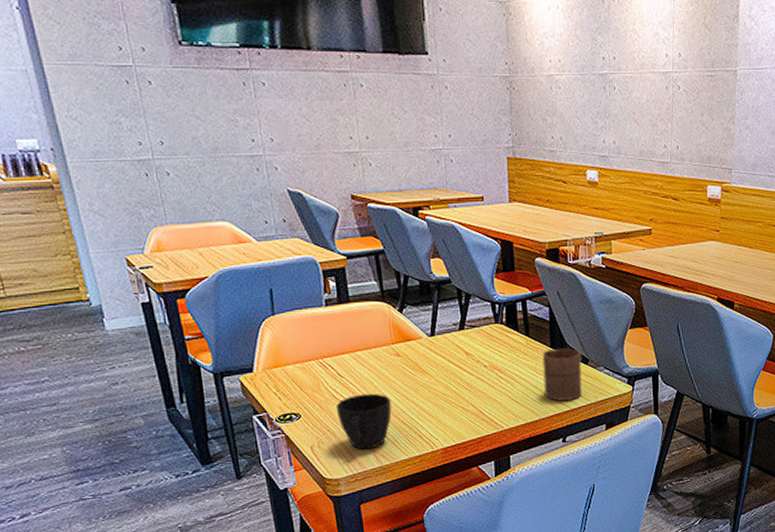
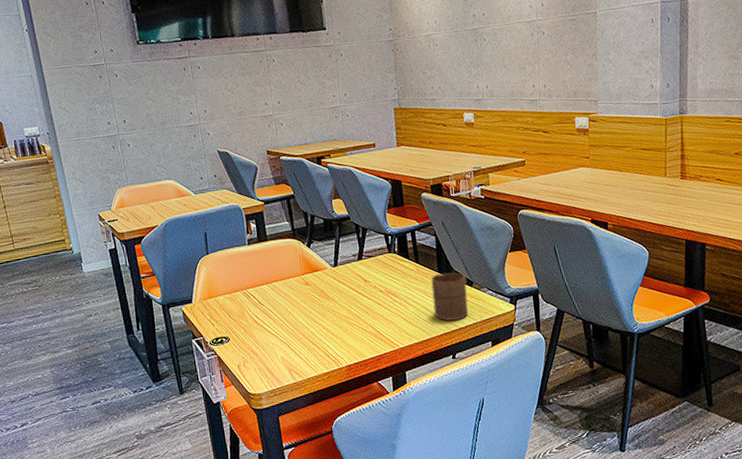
cup: present [335,393,392,450] -> none [257,318,303,368]

